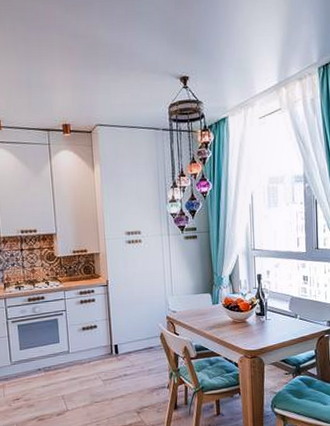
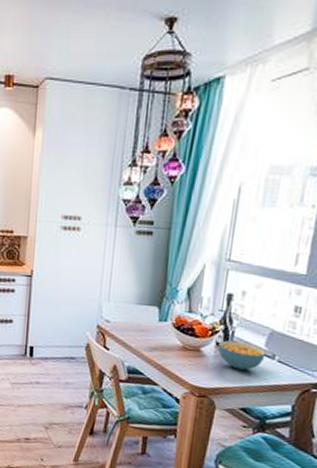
cereal bowl: none [257,309,291,331] -> present [217,340,266,371]

